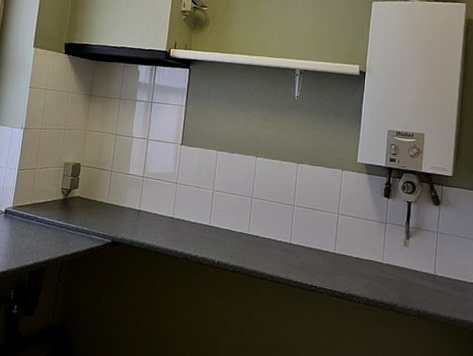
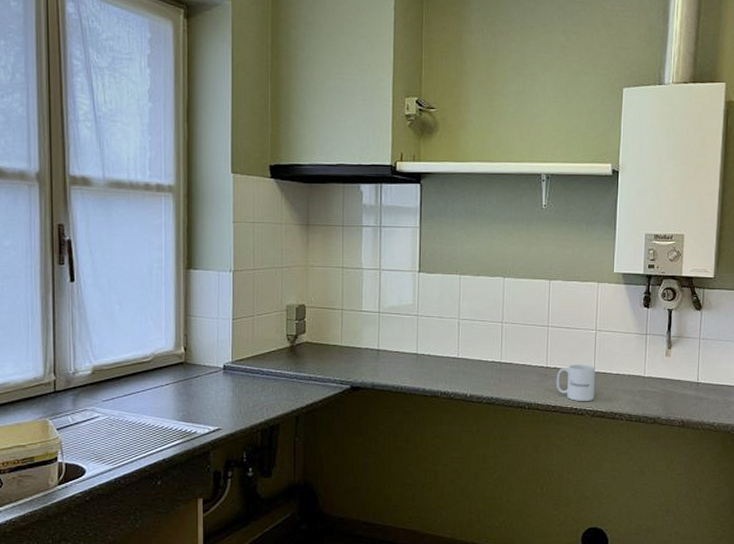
mug: none [298,243,337,281] -> present [556,364,596,401]

